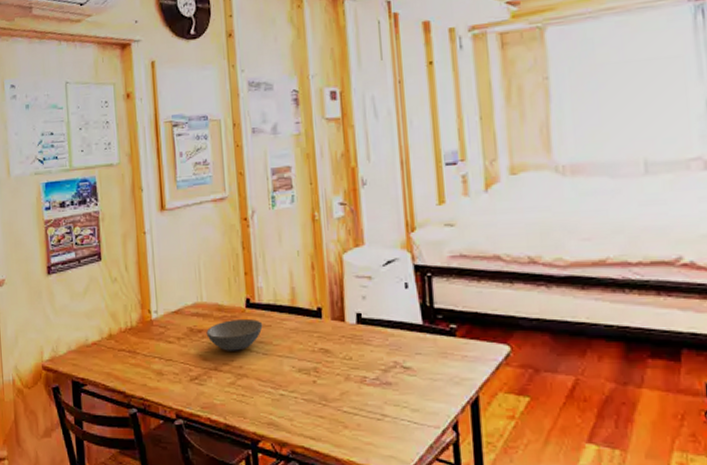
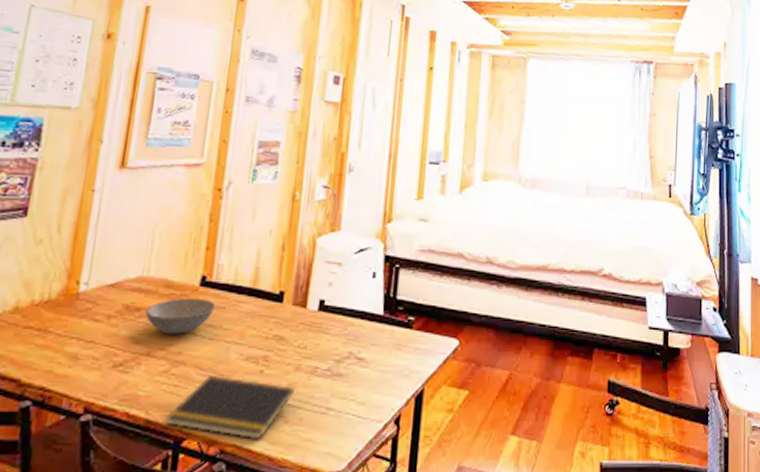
notepad: none [241,387,348,443] -> present [165,376,295,440]

